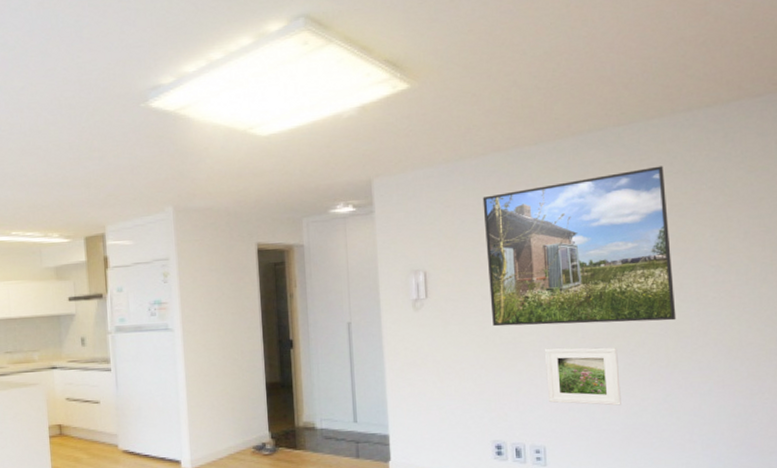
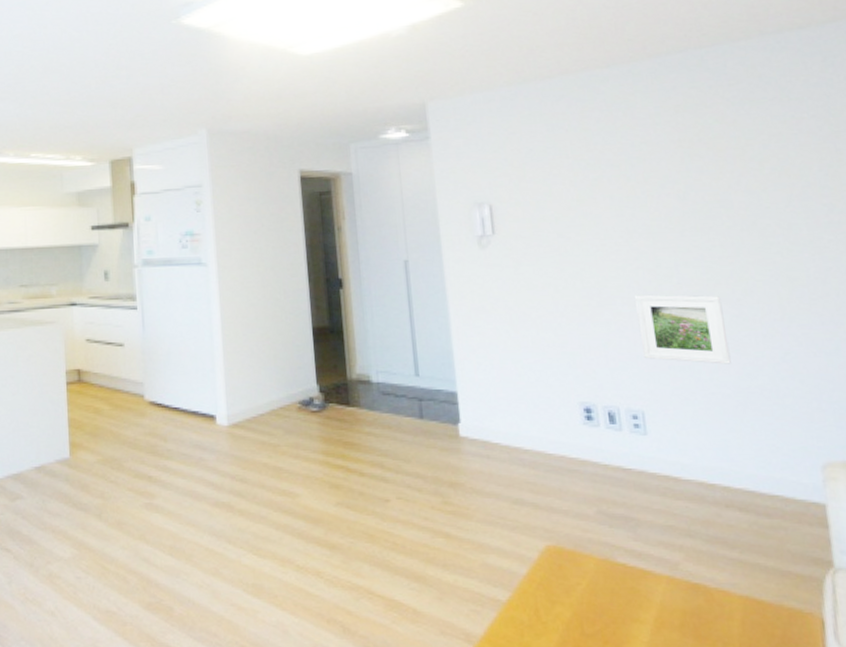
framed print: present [482,166,676,327] -> none [551,92,788,269]

